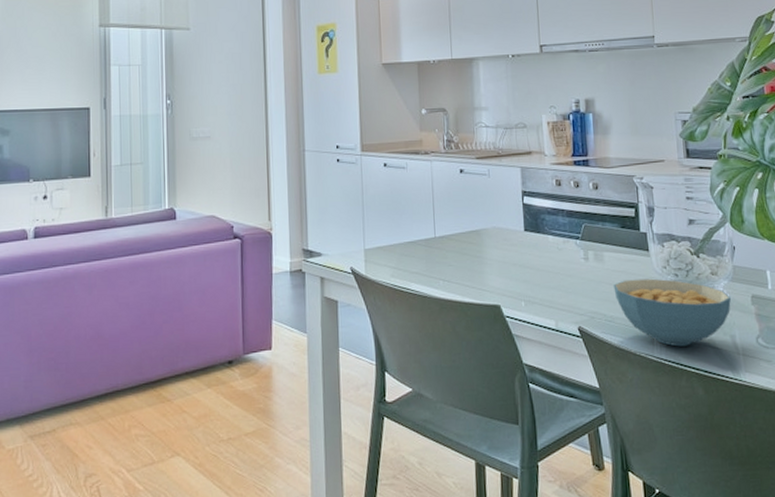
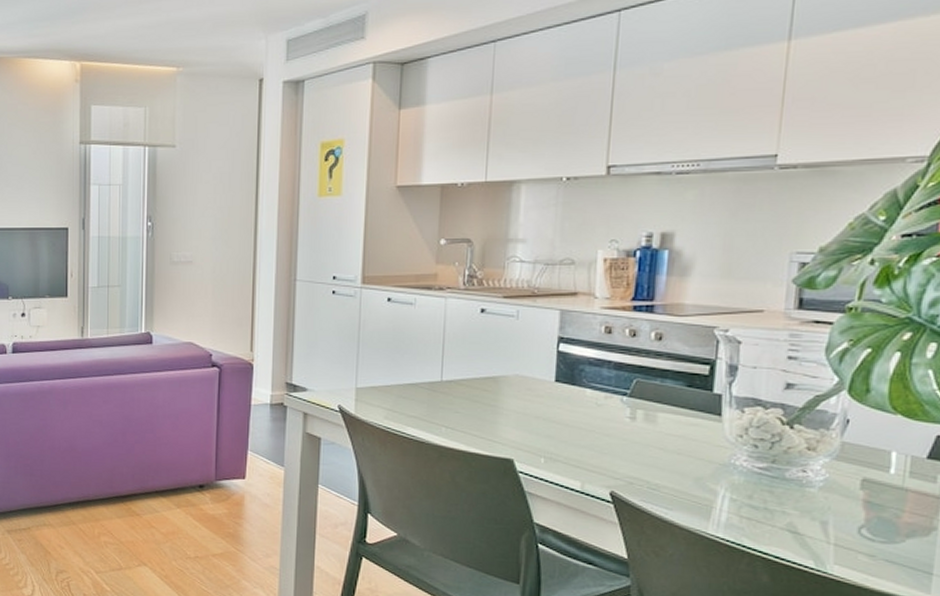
cereal bowl: present [613,278,731,347] -> none [664,445,830,527]

